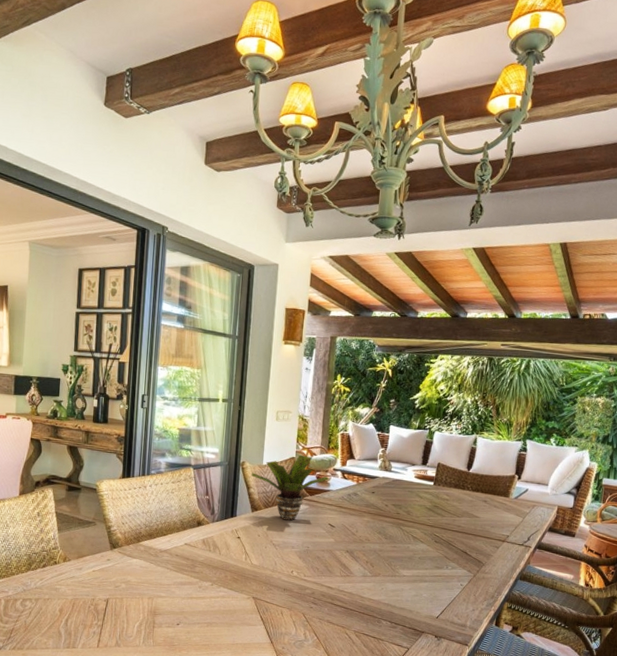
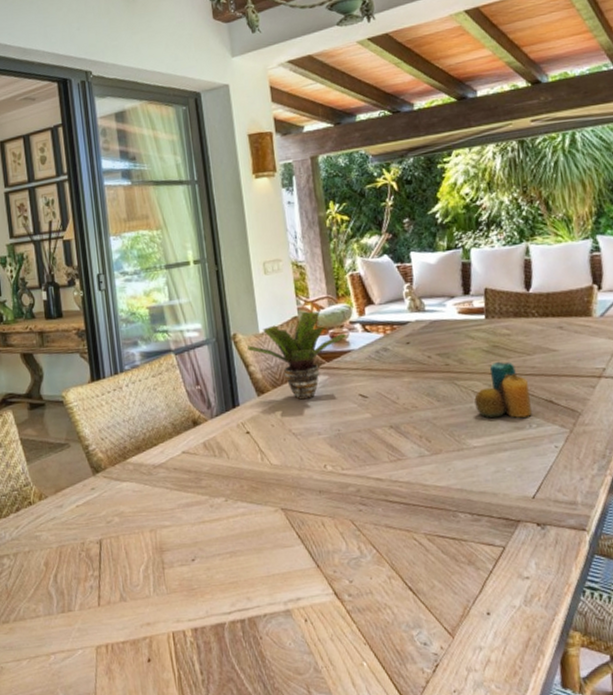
candle: none [411,517,453,561] -> present [474,361,532,419]

